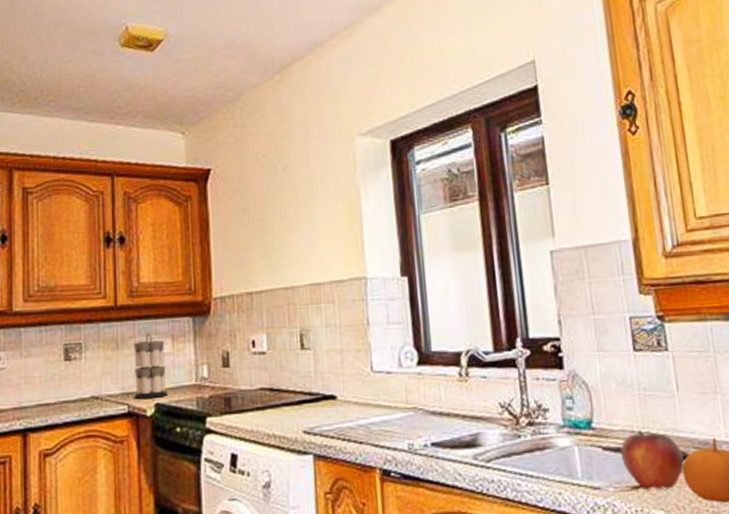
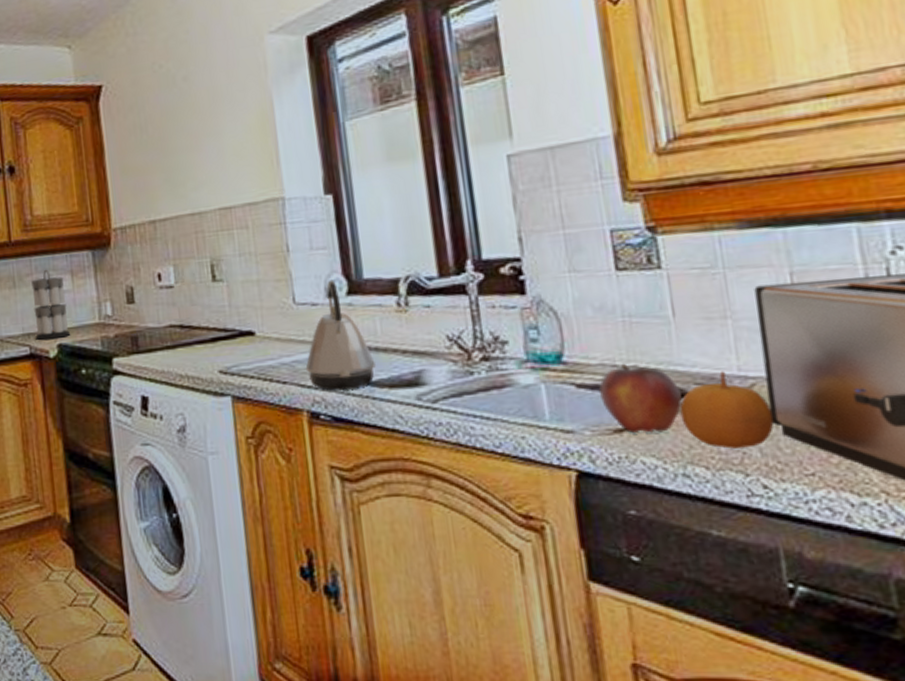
kettle: none [379,351,440,450] -> present [305,280,376,391]

